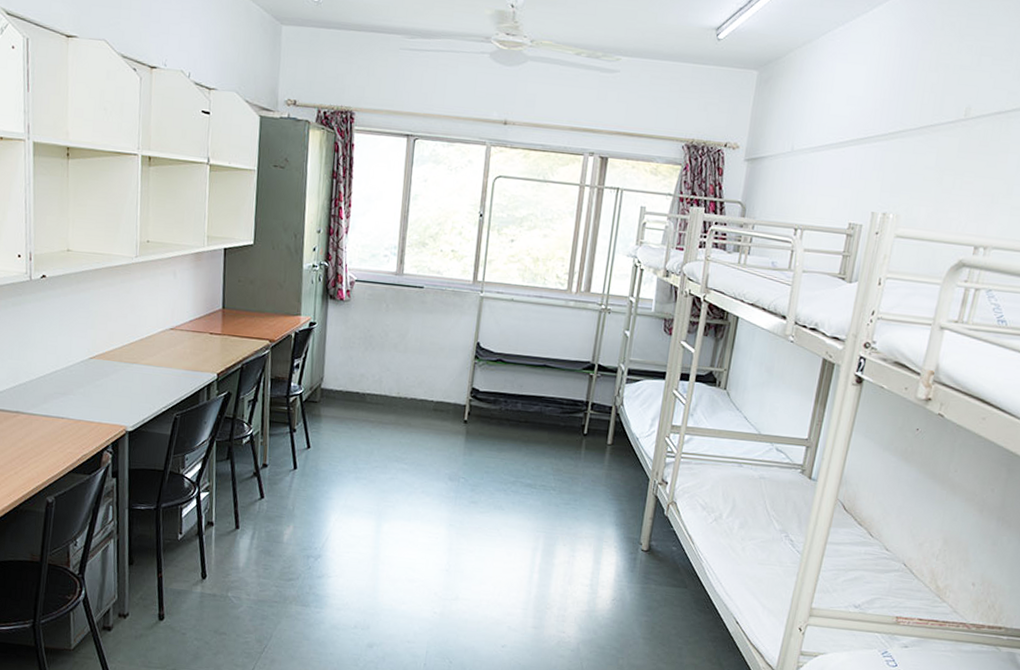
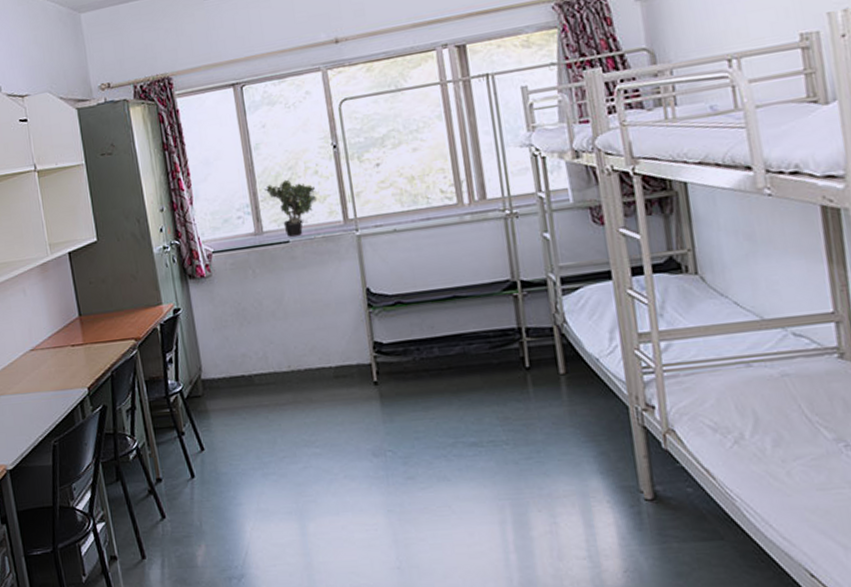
potted plant: none [413,233,457,286] -> present [264,179,317,238]

